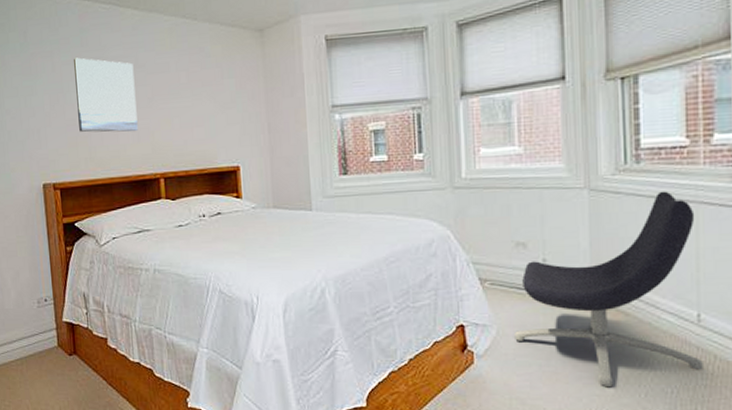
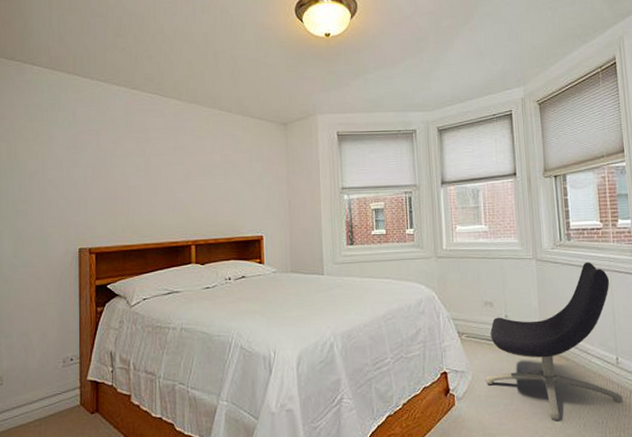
wall art: present [74,57,138,132] -> none [119,137,174,203]

